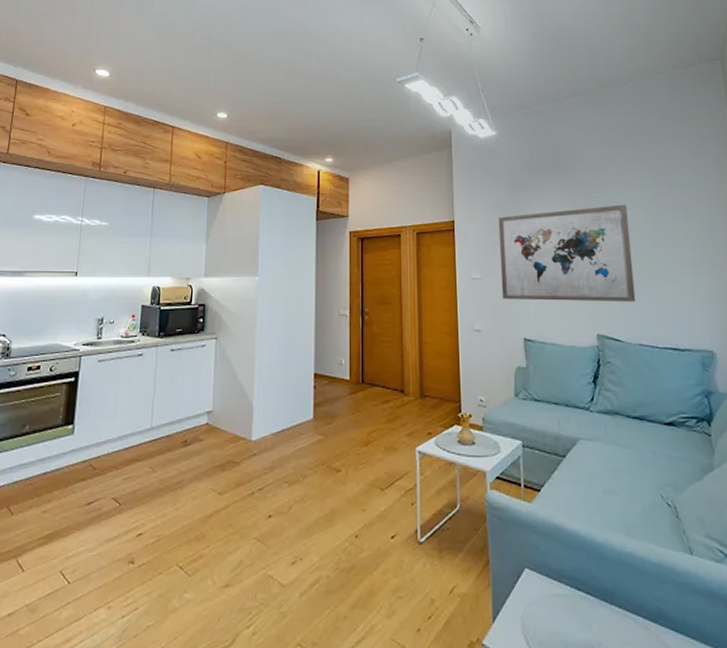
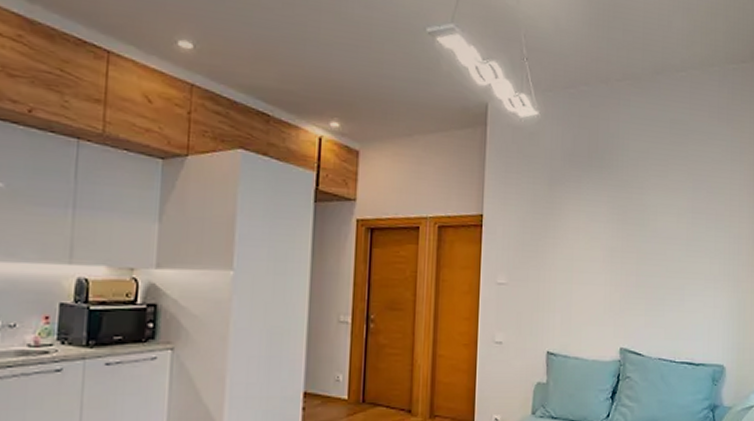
wall art: present [498,205,636,302] -> none [528,209,664,314]

